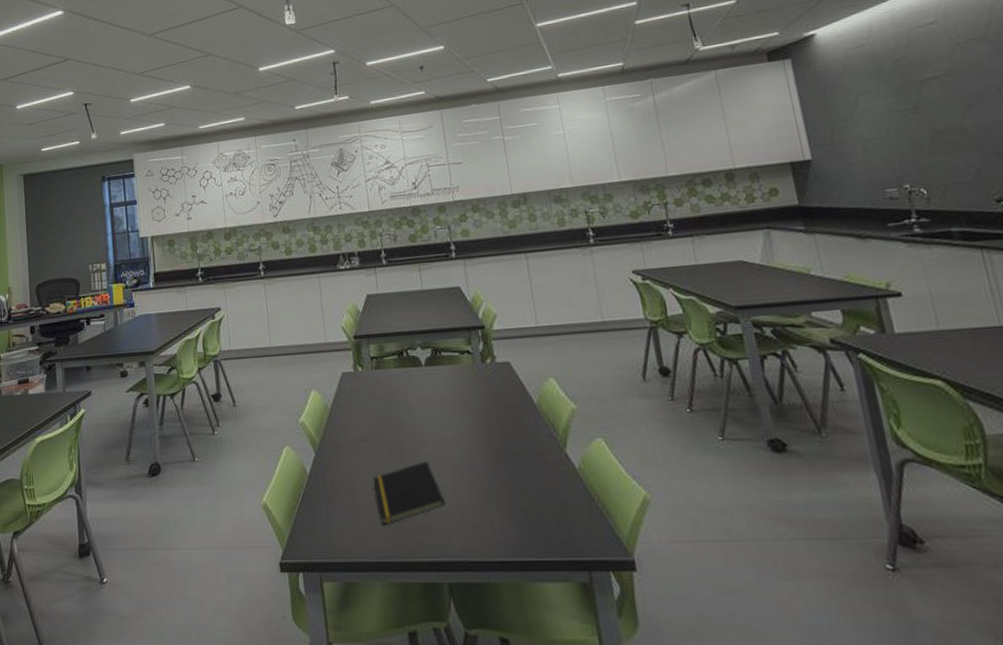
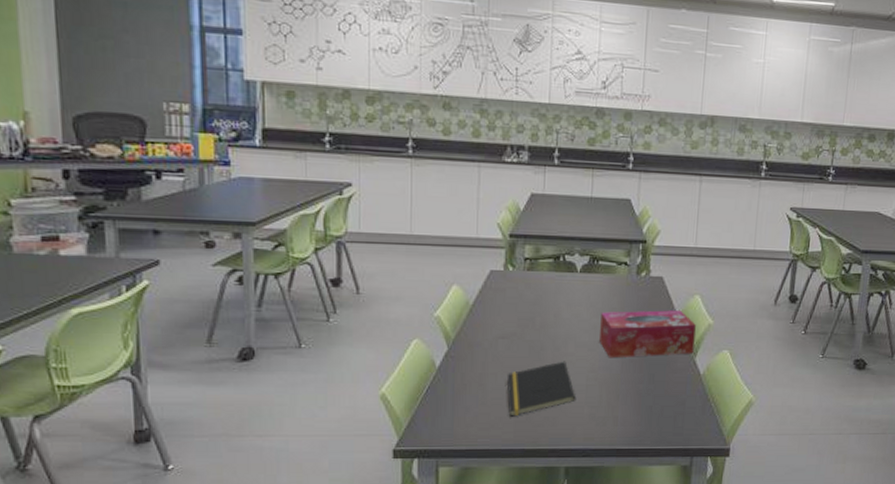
tissue box: none [454,396,563,456] -> present [598,310,696,359]

